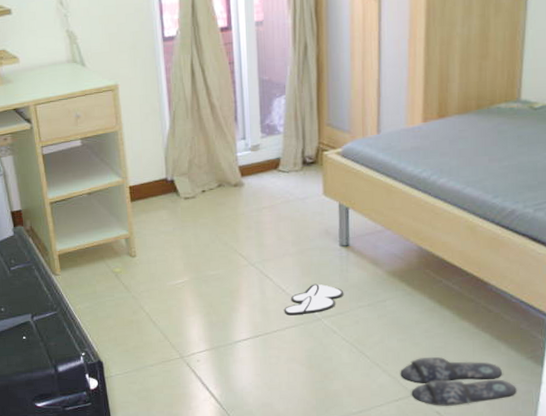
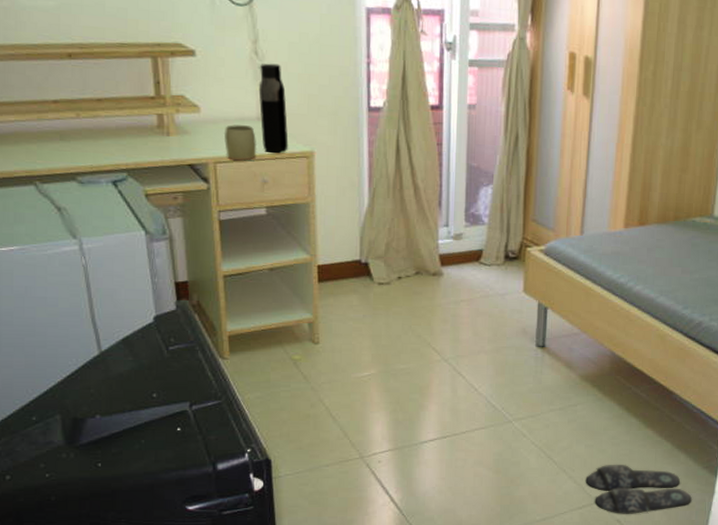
mug: none [40,68,68,101] -> present [223,125,256,161]
water bottle: none [66,10,96,91] -> present [258,63,289,154]
slippers: present [284,284,344,316] -> none [474,384,537,417]

